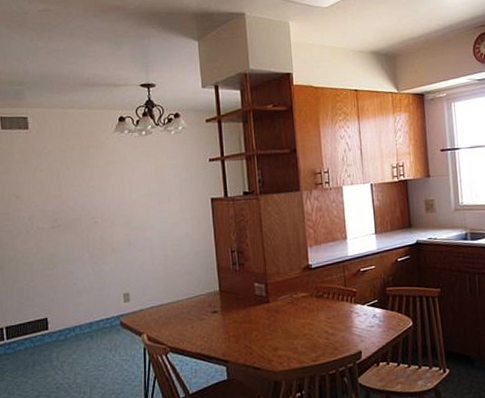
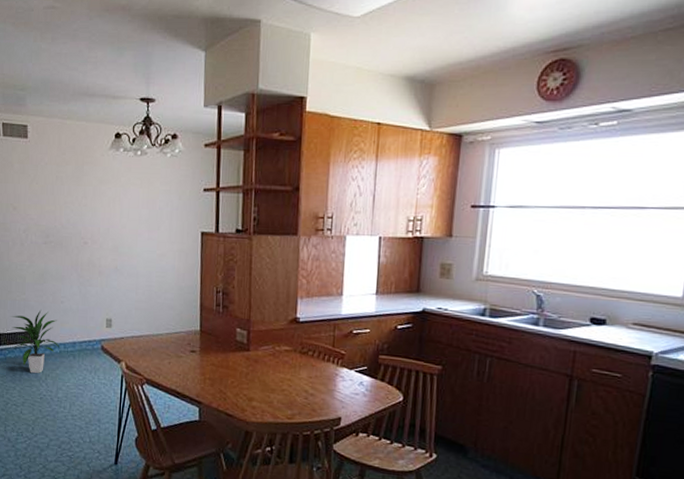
indoor plant: none [18,295,76,363] -> present [11,310,60,374]

